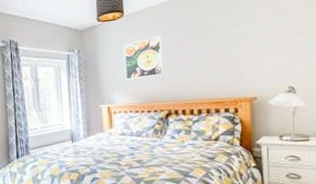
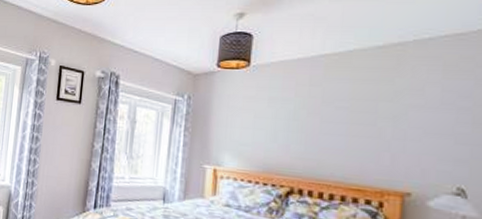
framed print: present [123,36,164,80] -> none [241,96,294,143]

